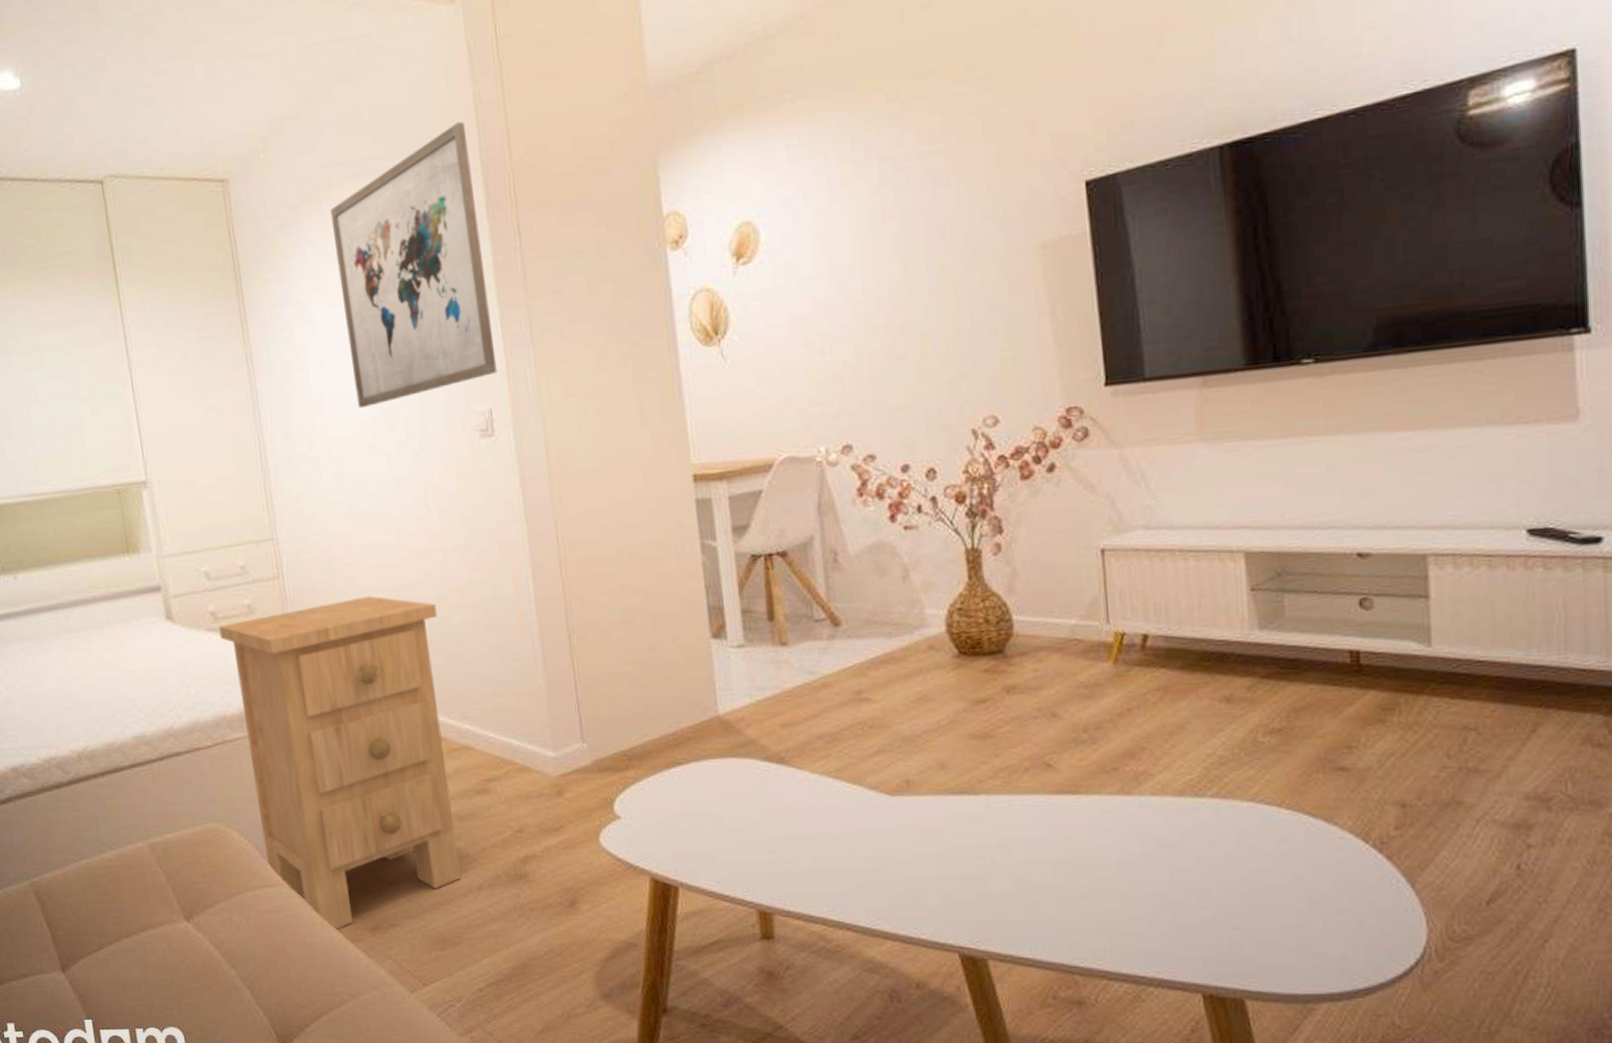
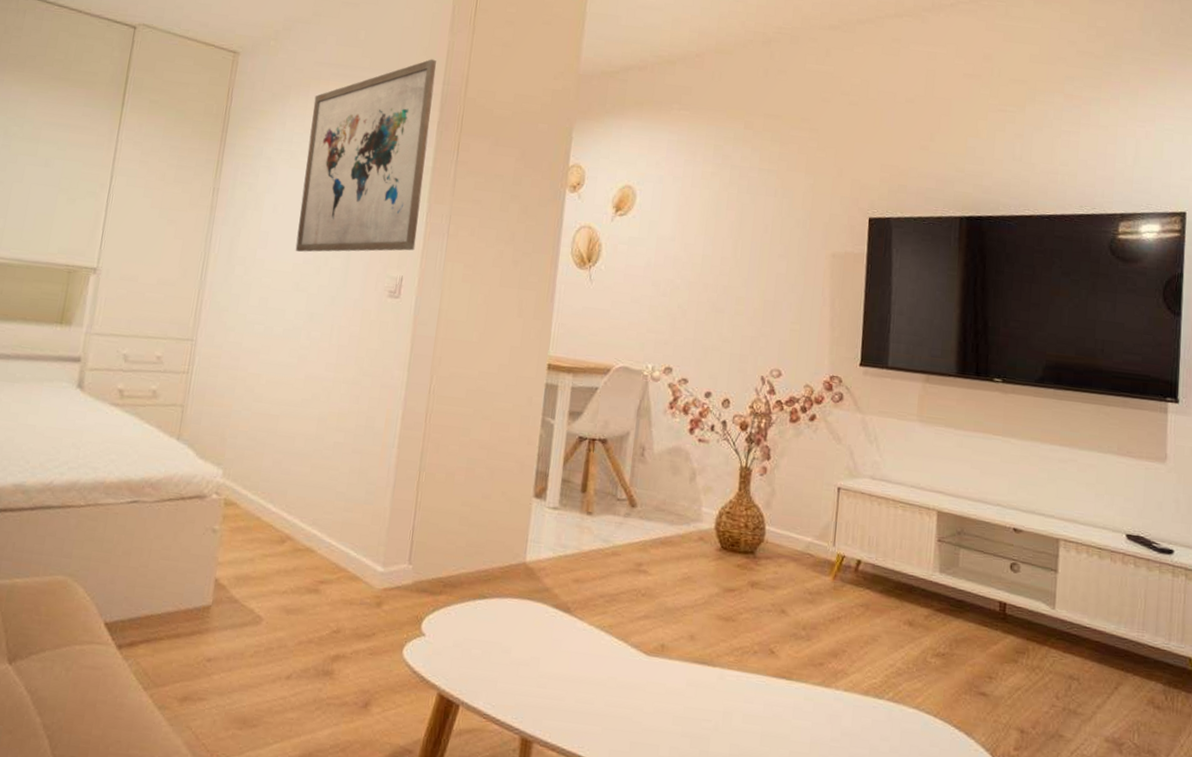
nightstand: present [219,596,461,931] -> none [102,402,316,695]

